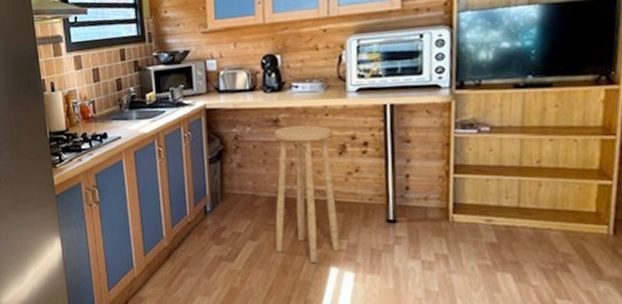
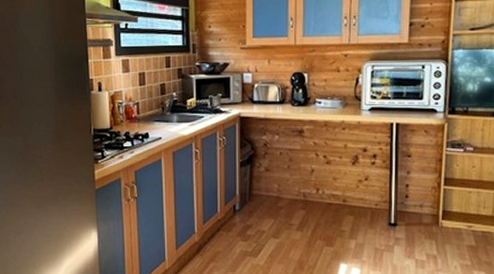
stool: present [274,125,339,262] -> none [294,136,348,259]

